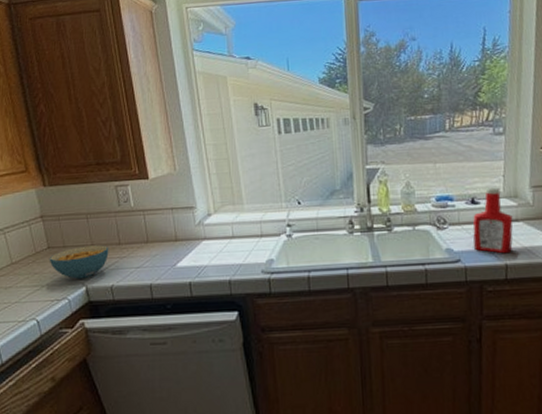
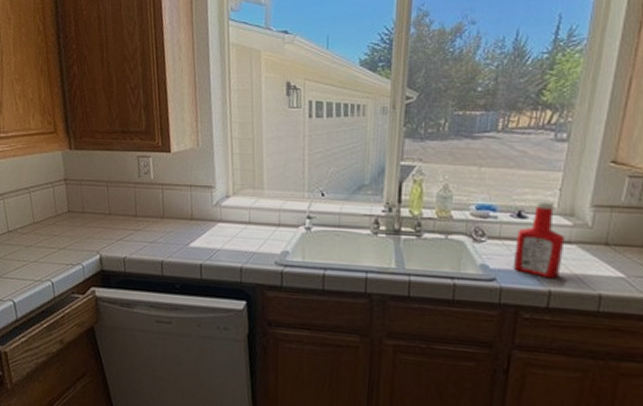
cereal bowl: present [49,245,109,279] -> none [68,214,126,247]

